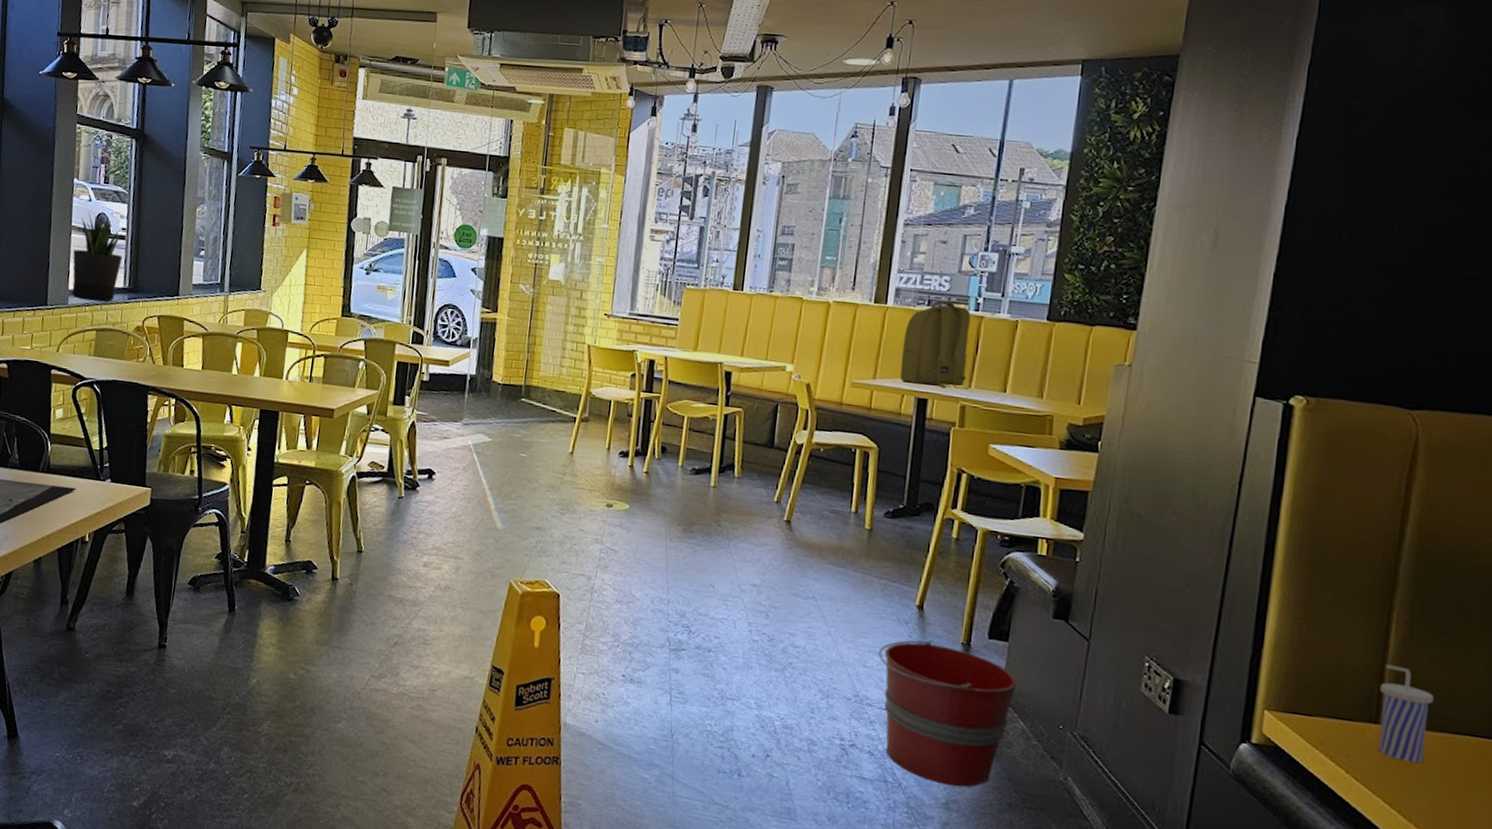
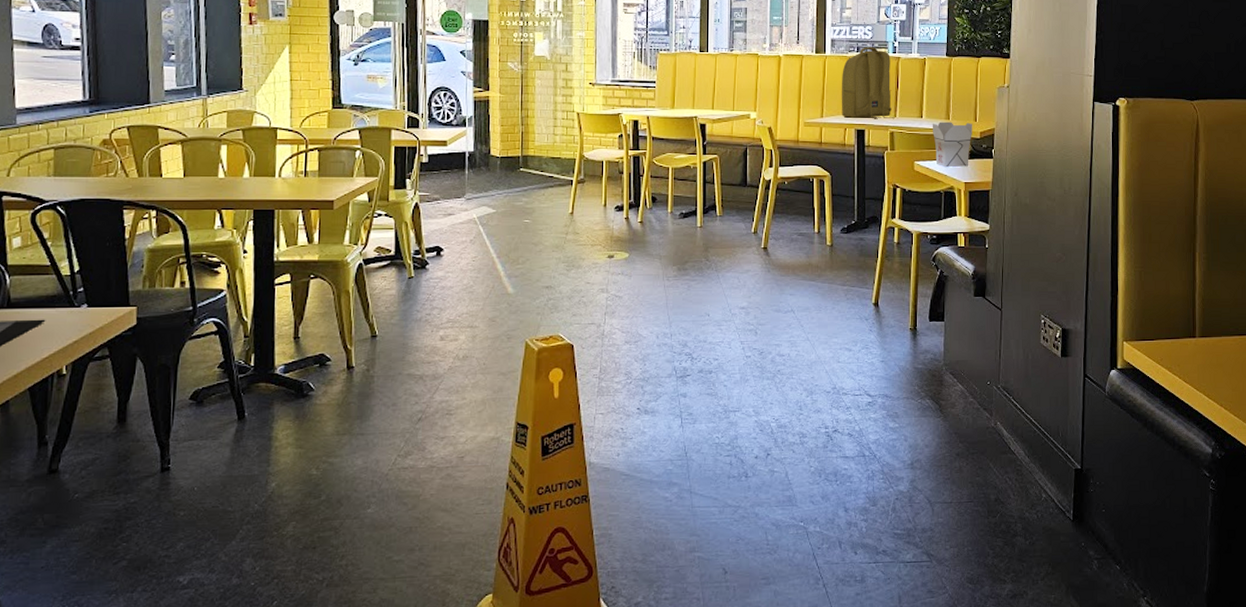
planter: present [72,211,123,302] -> none [17,23,79,118]
bucket: present [878,639,1018,787] -> none [848,331,954,448]
takeout container: none [1017,399,1074,459] -> present [932,121,972,168]
beverage cup: present [1378,664,1434,764] -> none [1194,292,1227,363]

